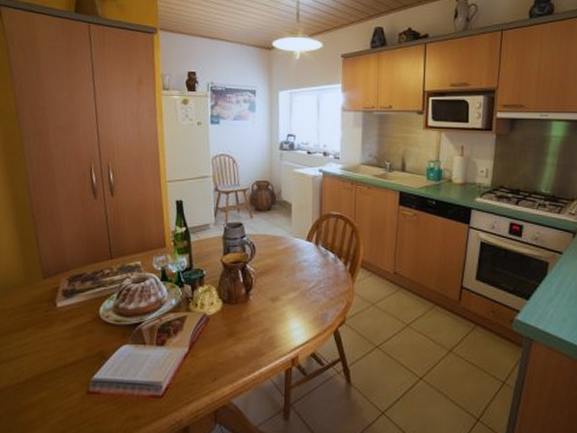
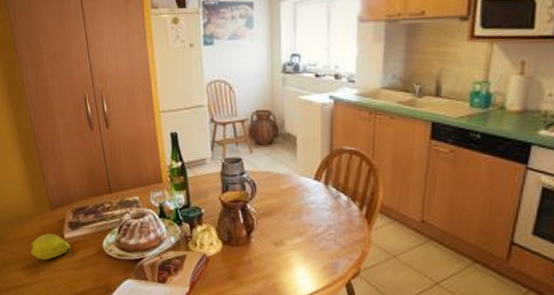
fruit: none [14,304,66,332] -> present [30,234,74,260]

